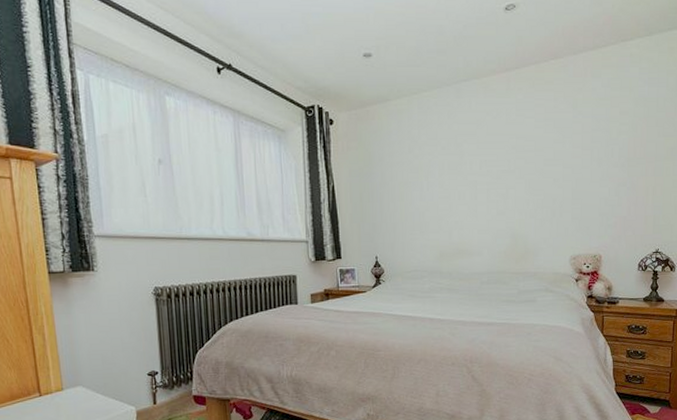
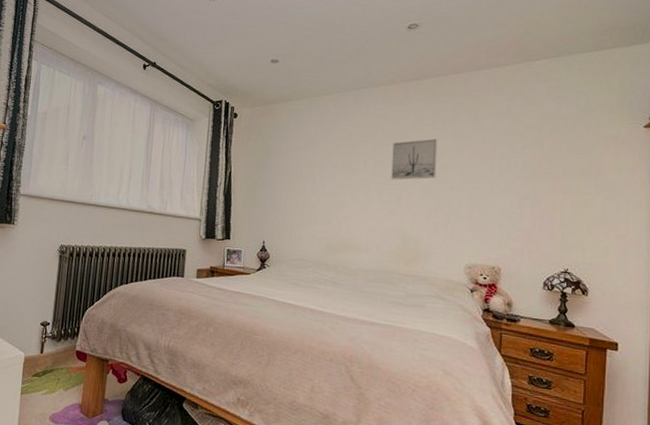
wall art: none [497,131,540,178] -> present [391,138,438,180]

